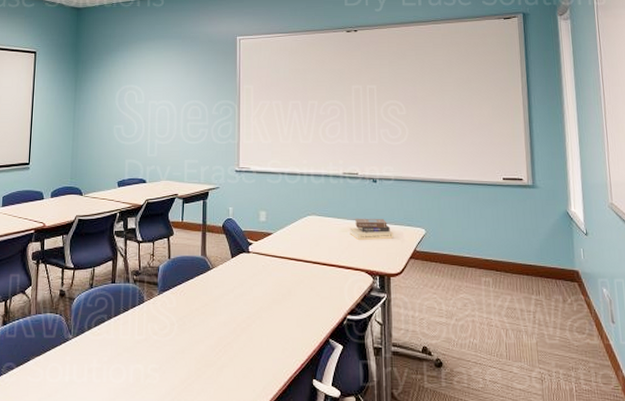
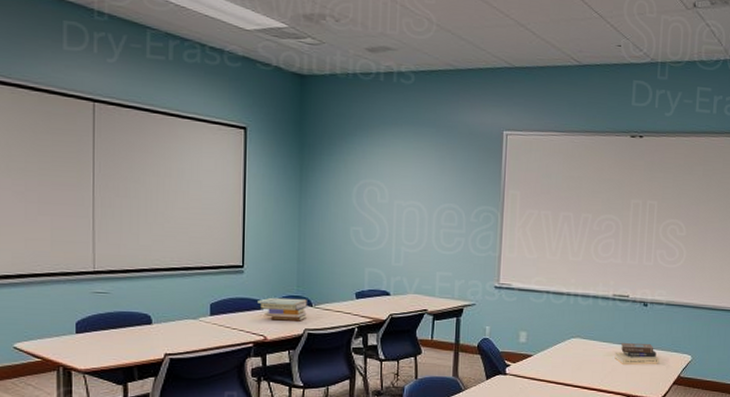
books: none [39,189,78,209] -> present [258,297,307,321]

